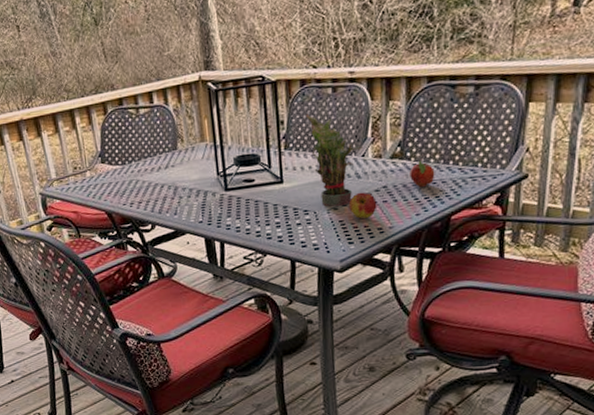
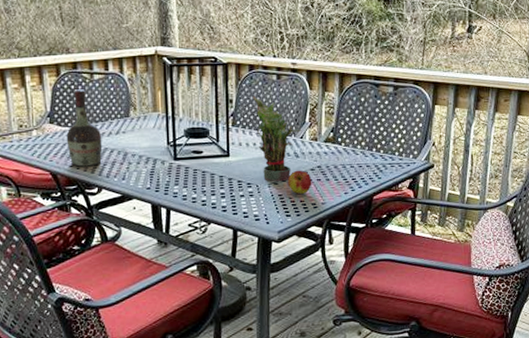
cognac bottle: none [117,125,153,205] -> present [66,89,103,167]
fruit: present [410,158,435,188] -> none [340,144,361,170]

